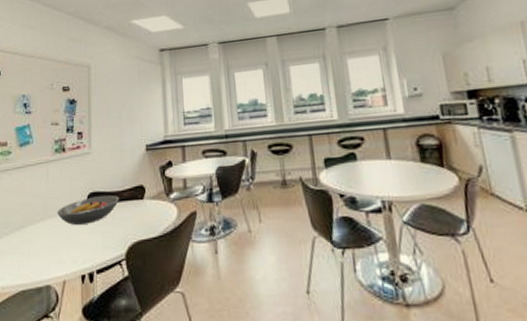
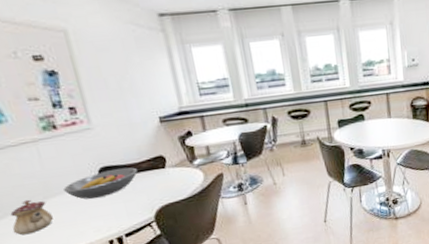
teapot: none [11,218,43,256] -> present [10,199,54,236]

